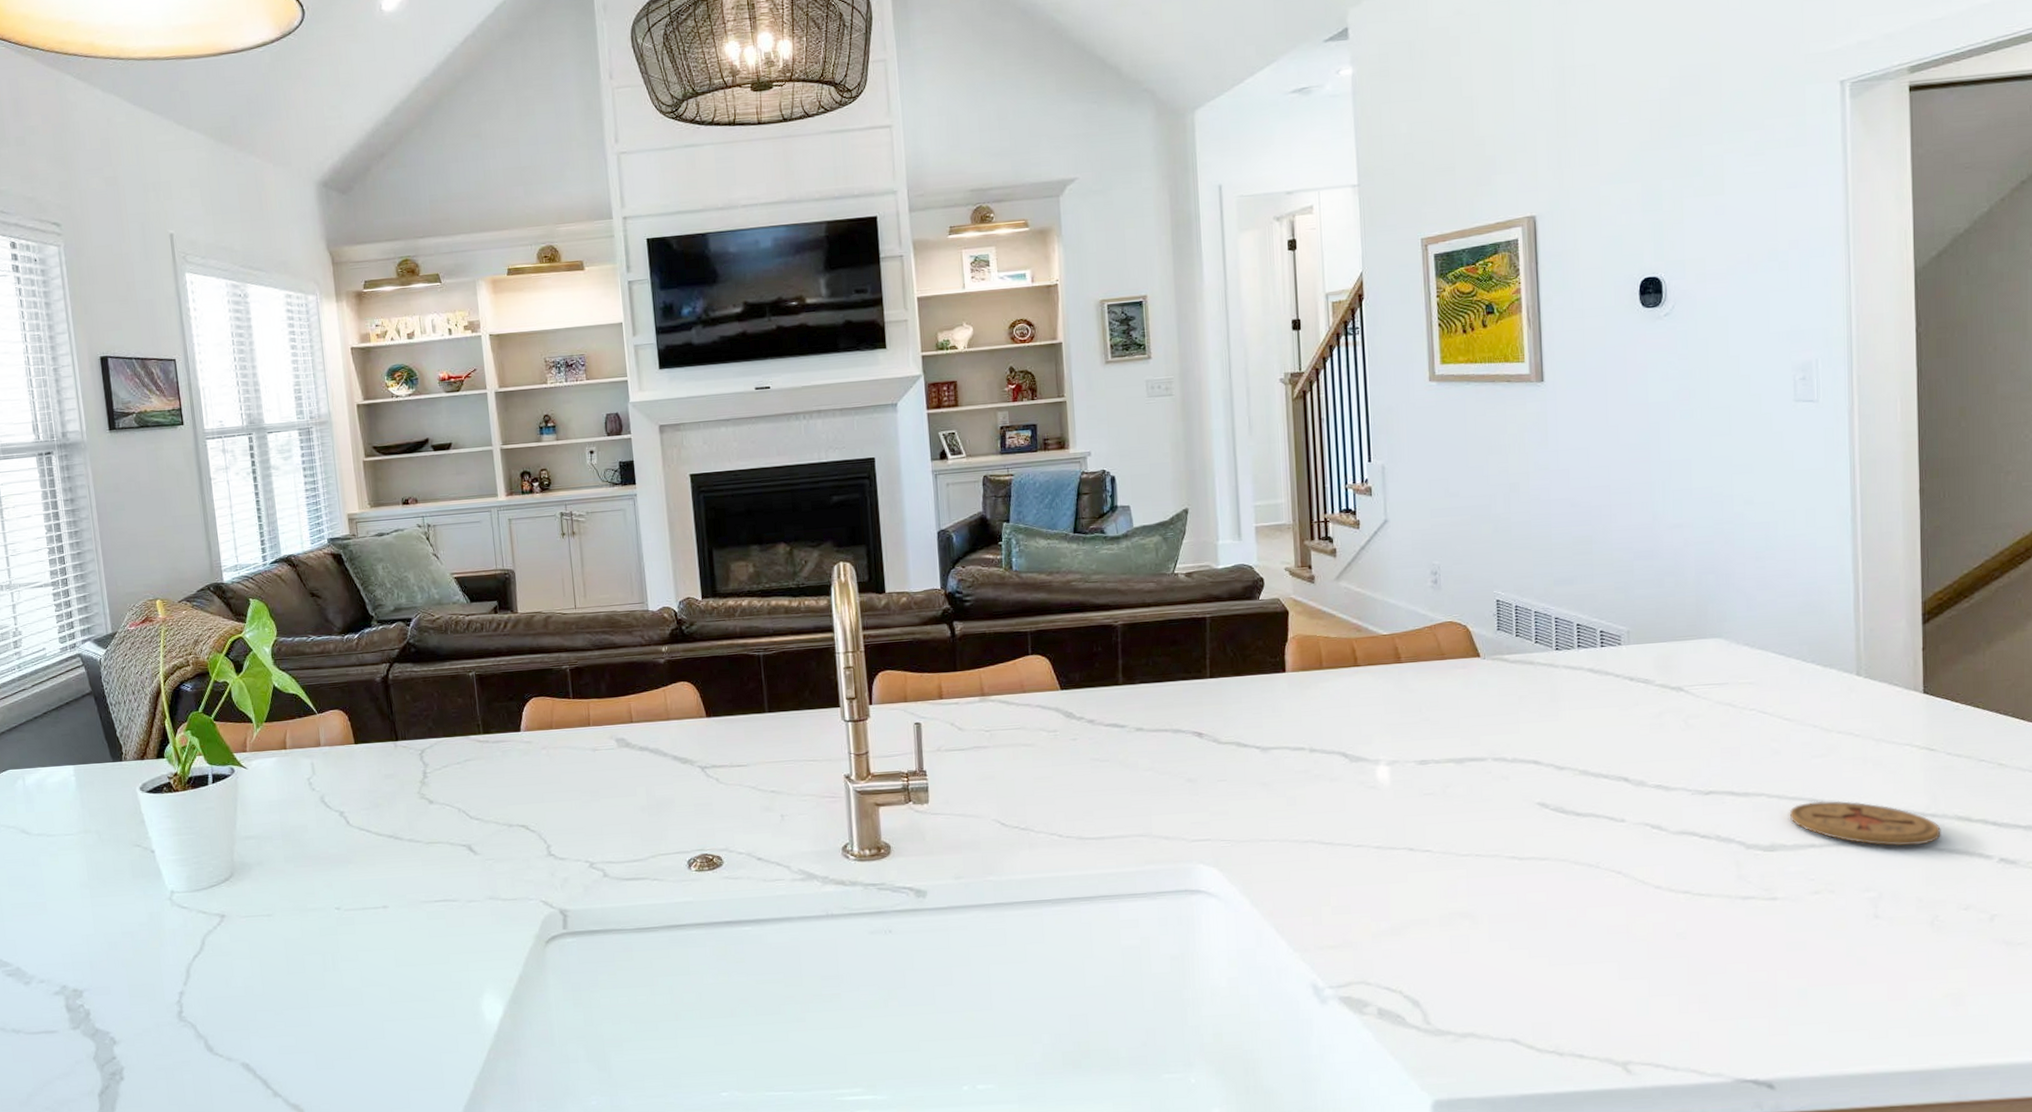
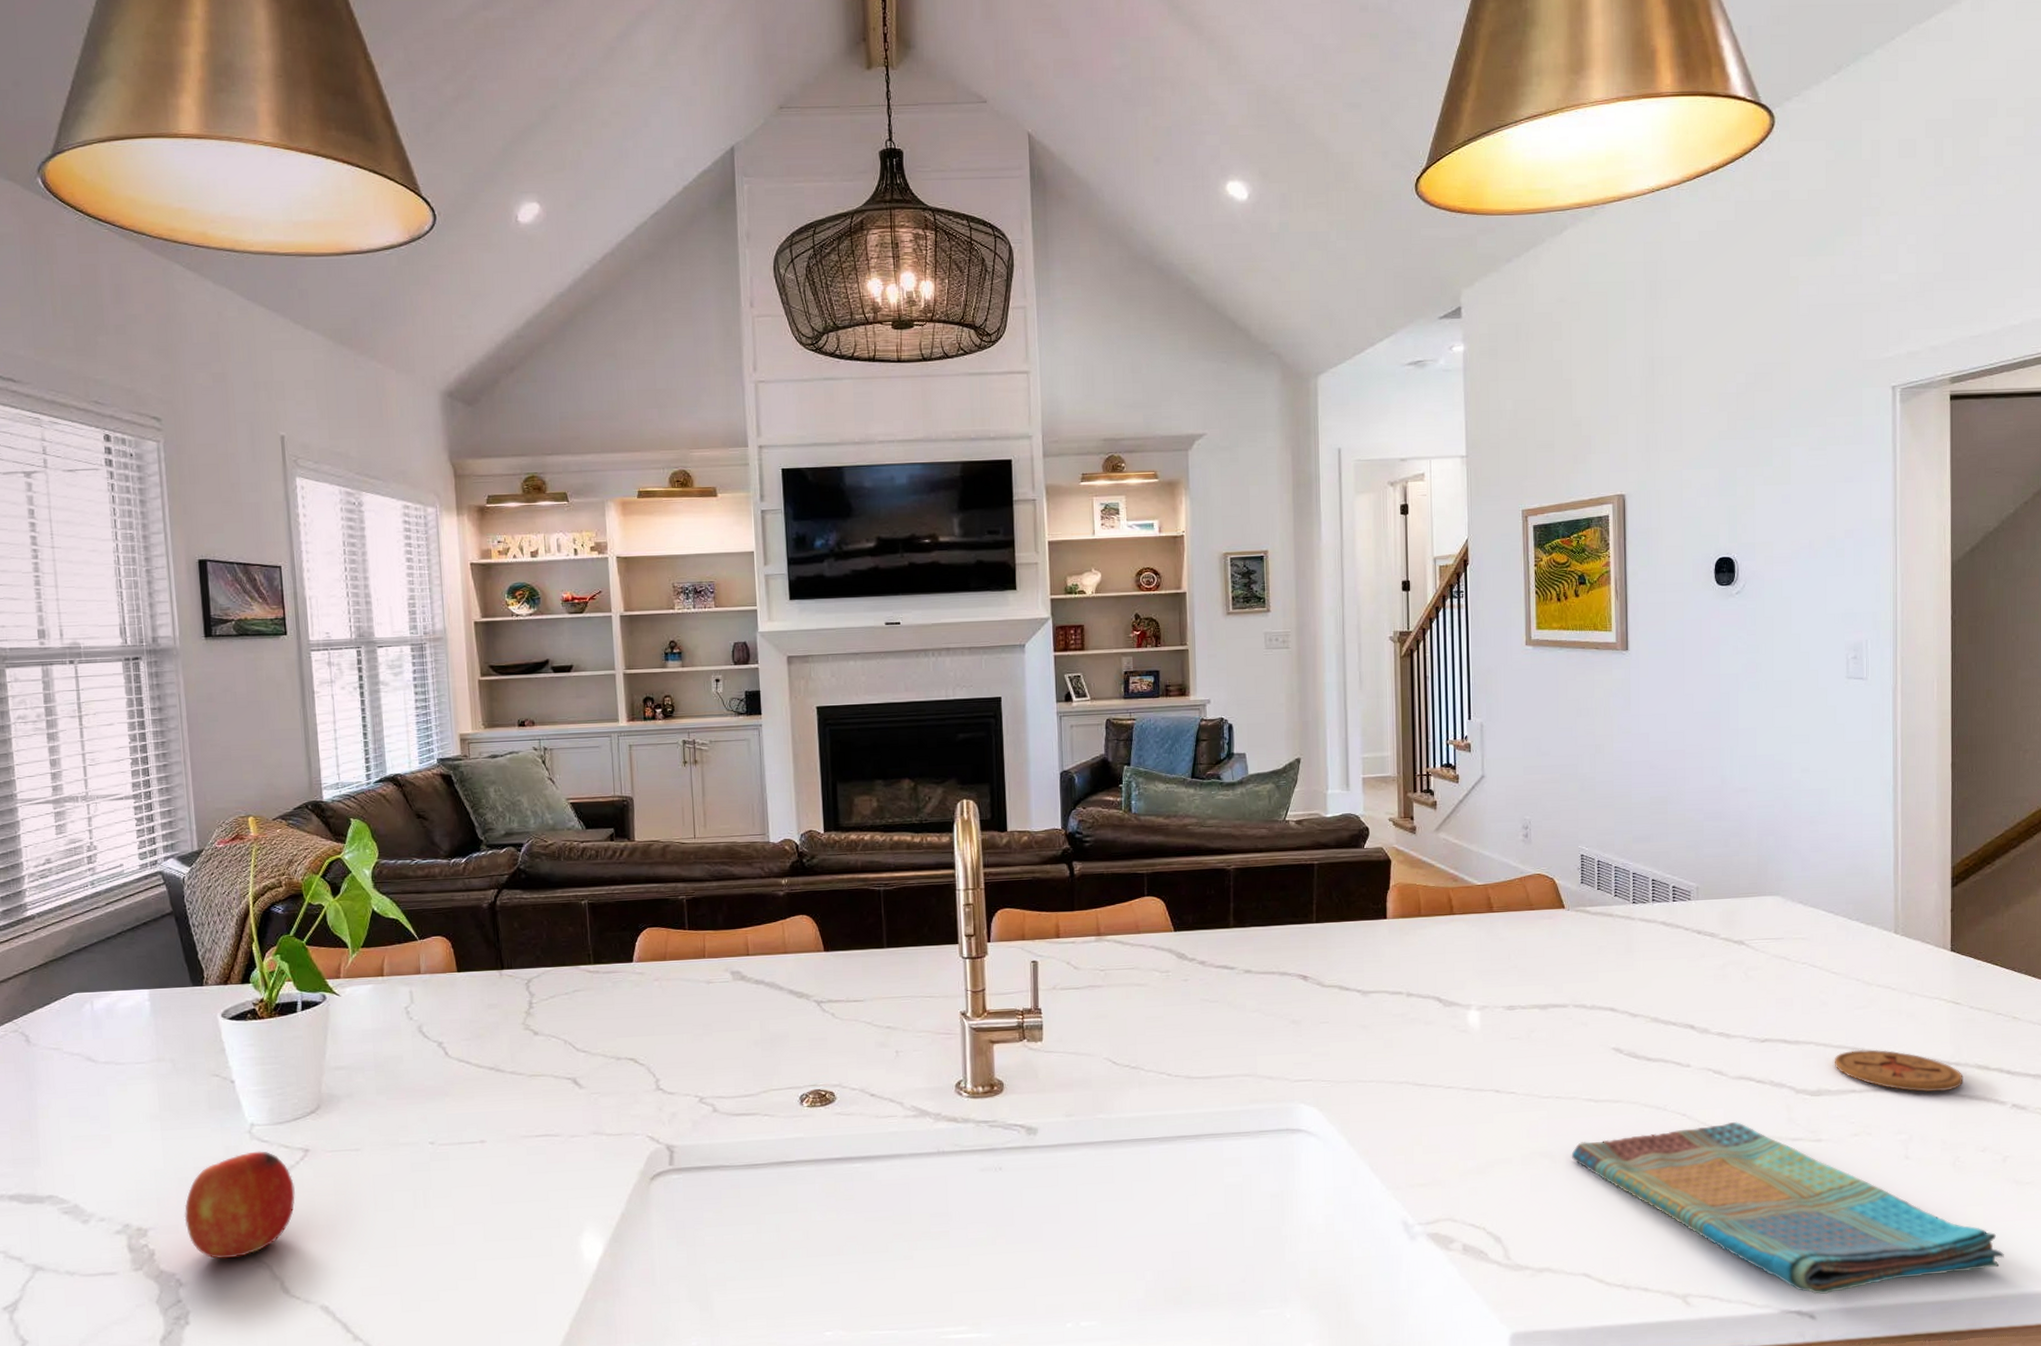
fruit: none [114,917,214,1019] -> present [184,1151,295,1259]
dish towel: none [1494,879,1994,1063] -> present [1571,1121,2004,1295]

